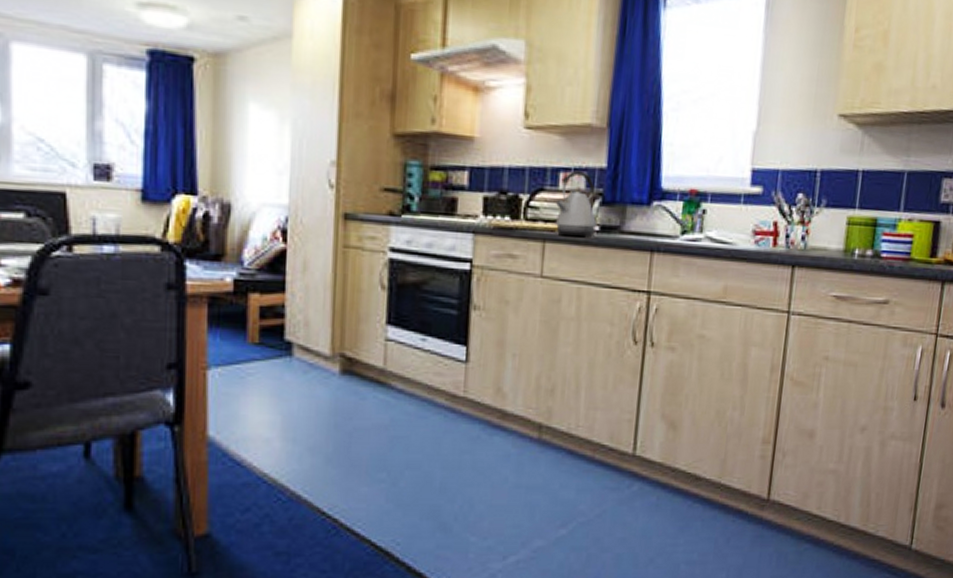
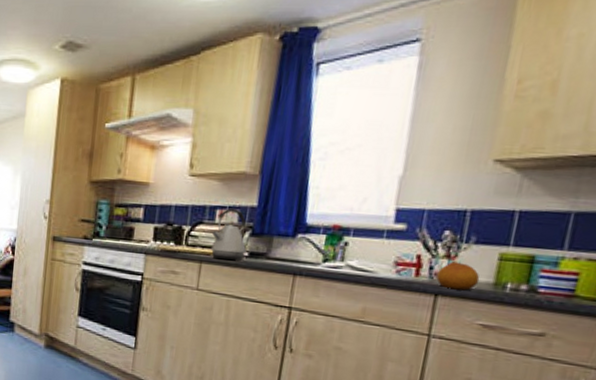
fruit: none [793,228,832,260] -> present [436,262,480,291]

